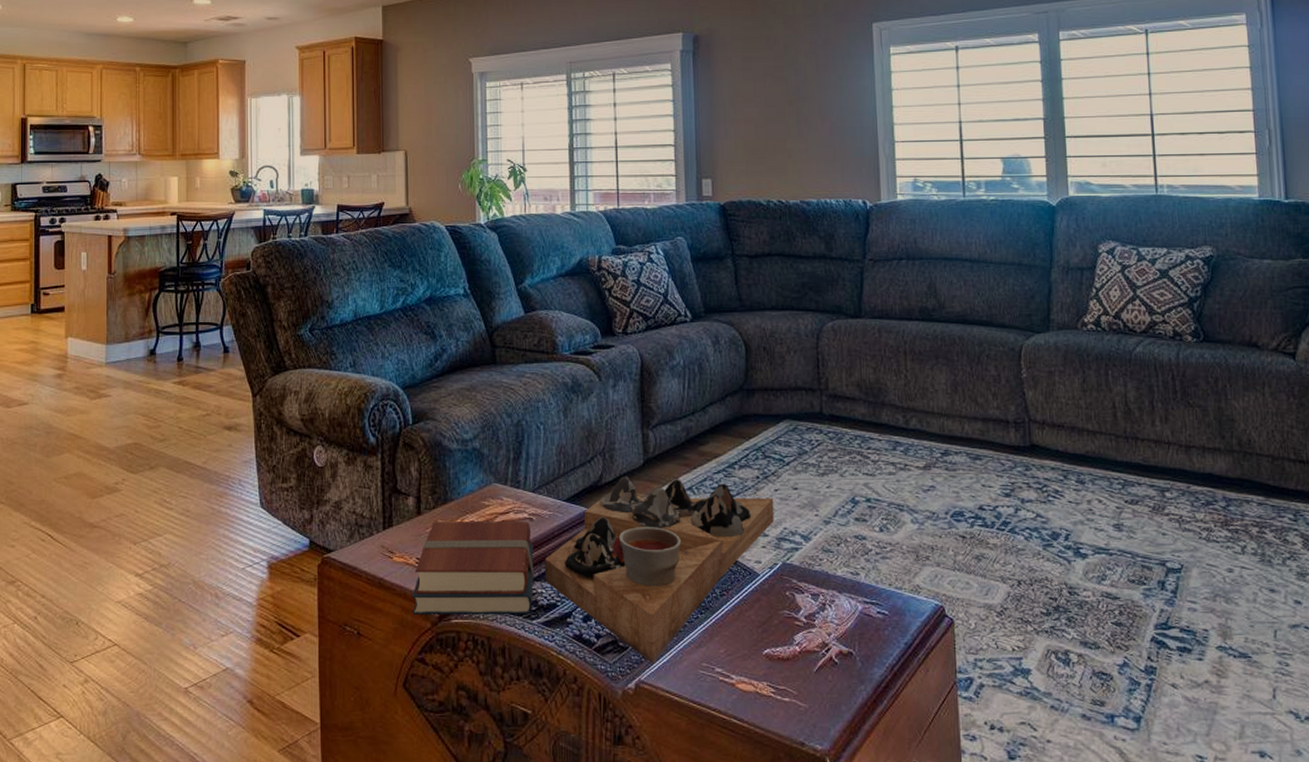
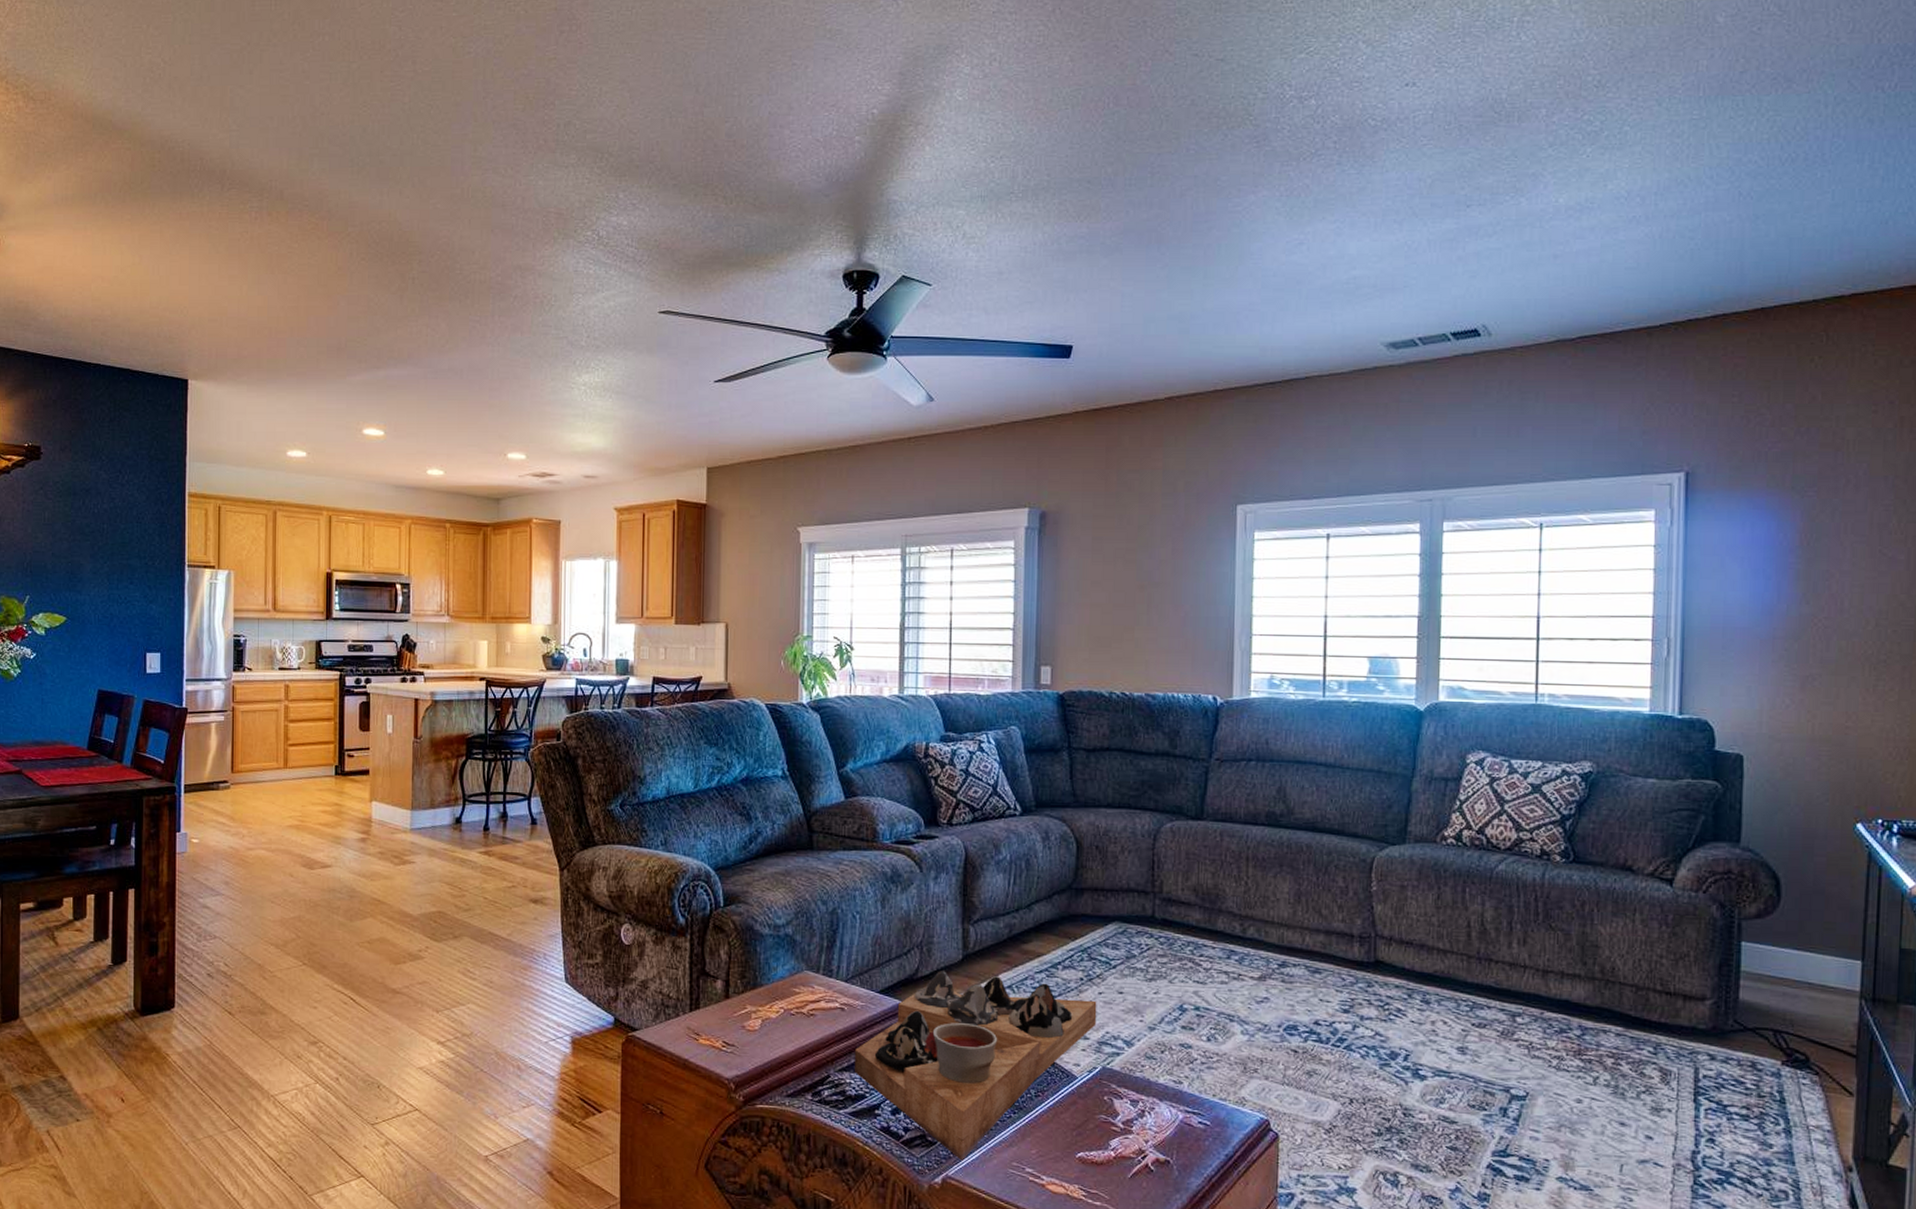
books: present [412,522,534,615] -> none [716,1006,843,1104]

